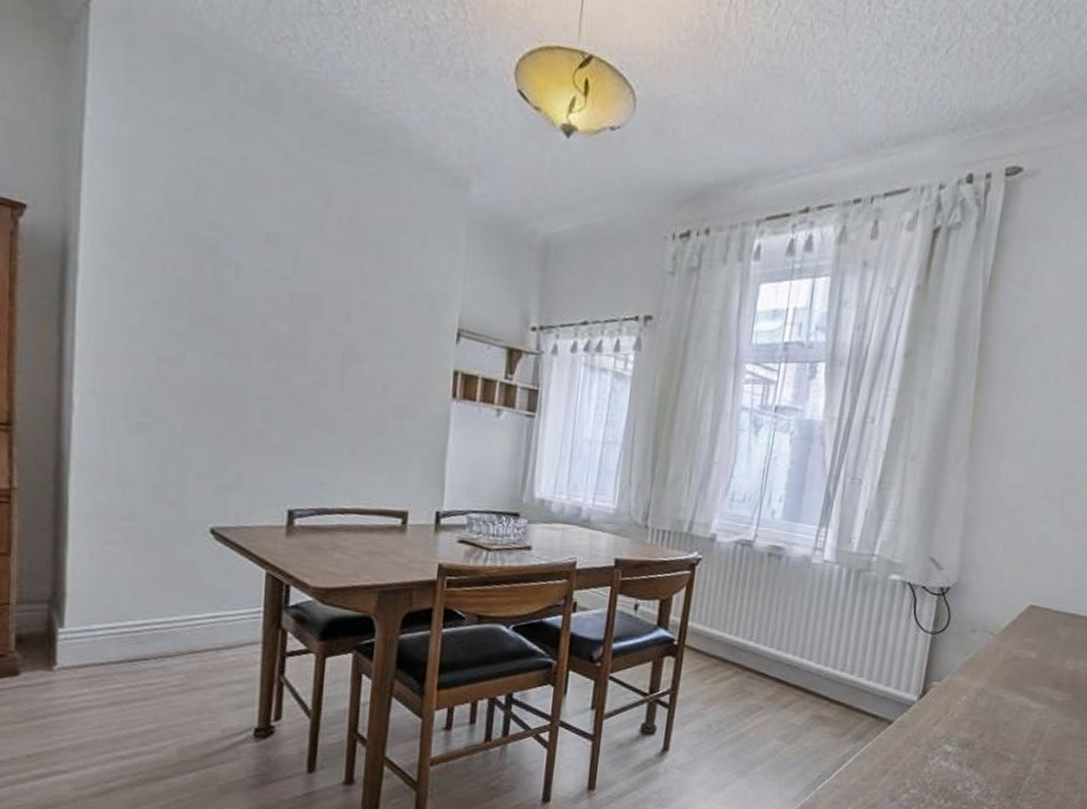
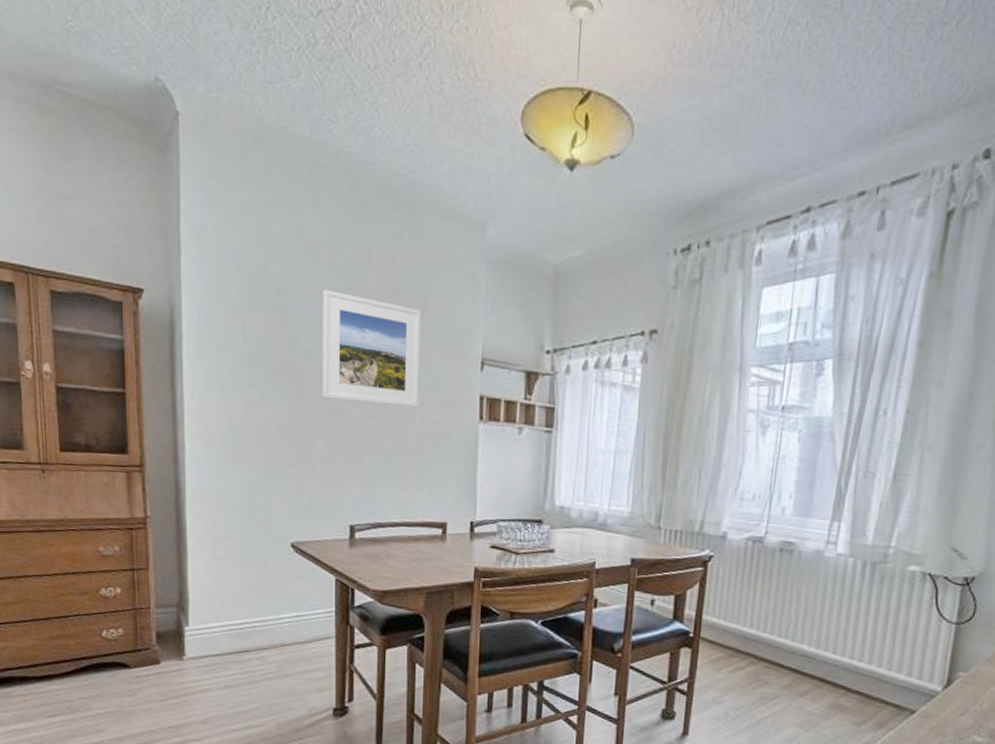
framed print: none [260,231,389,378] -> present [321,289,421,408]

